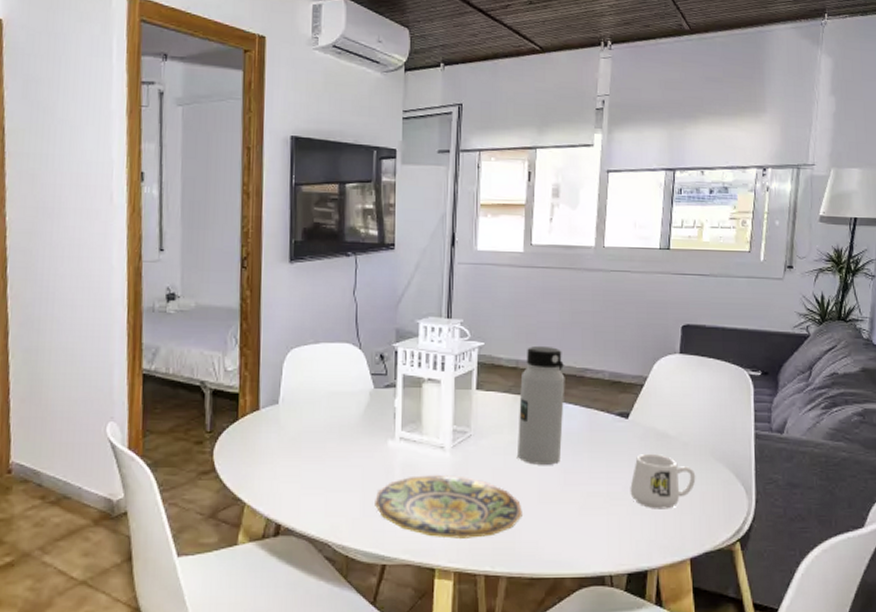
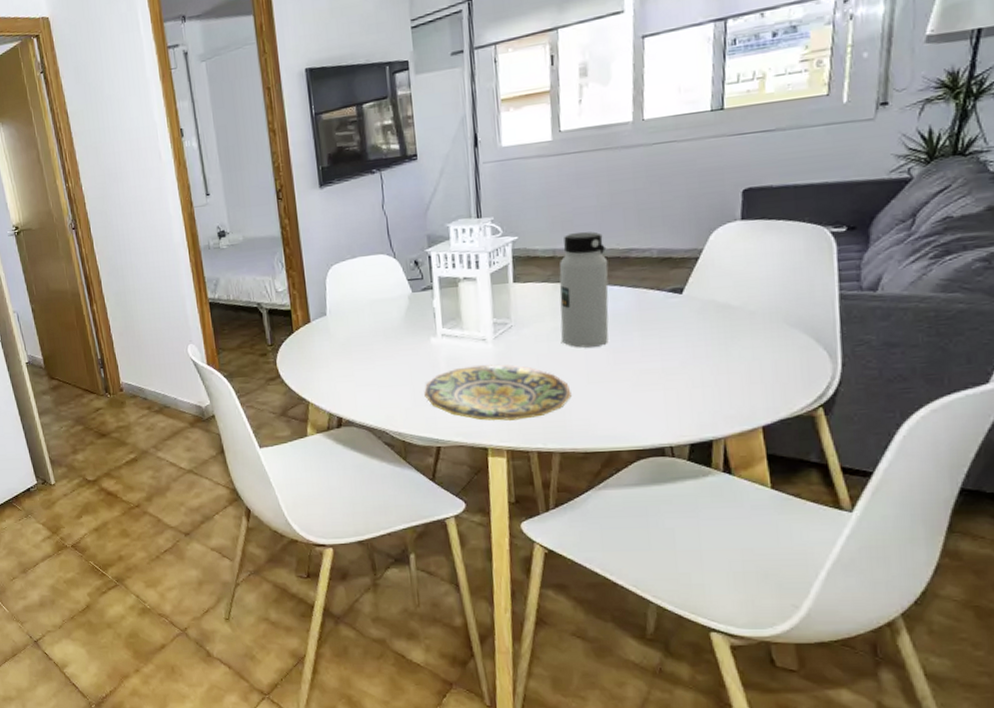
mug: present [630,453,696,509] -> none [688,326,767,381]

